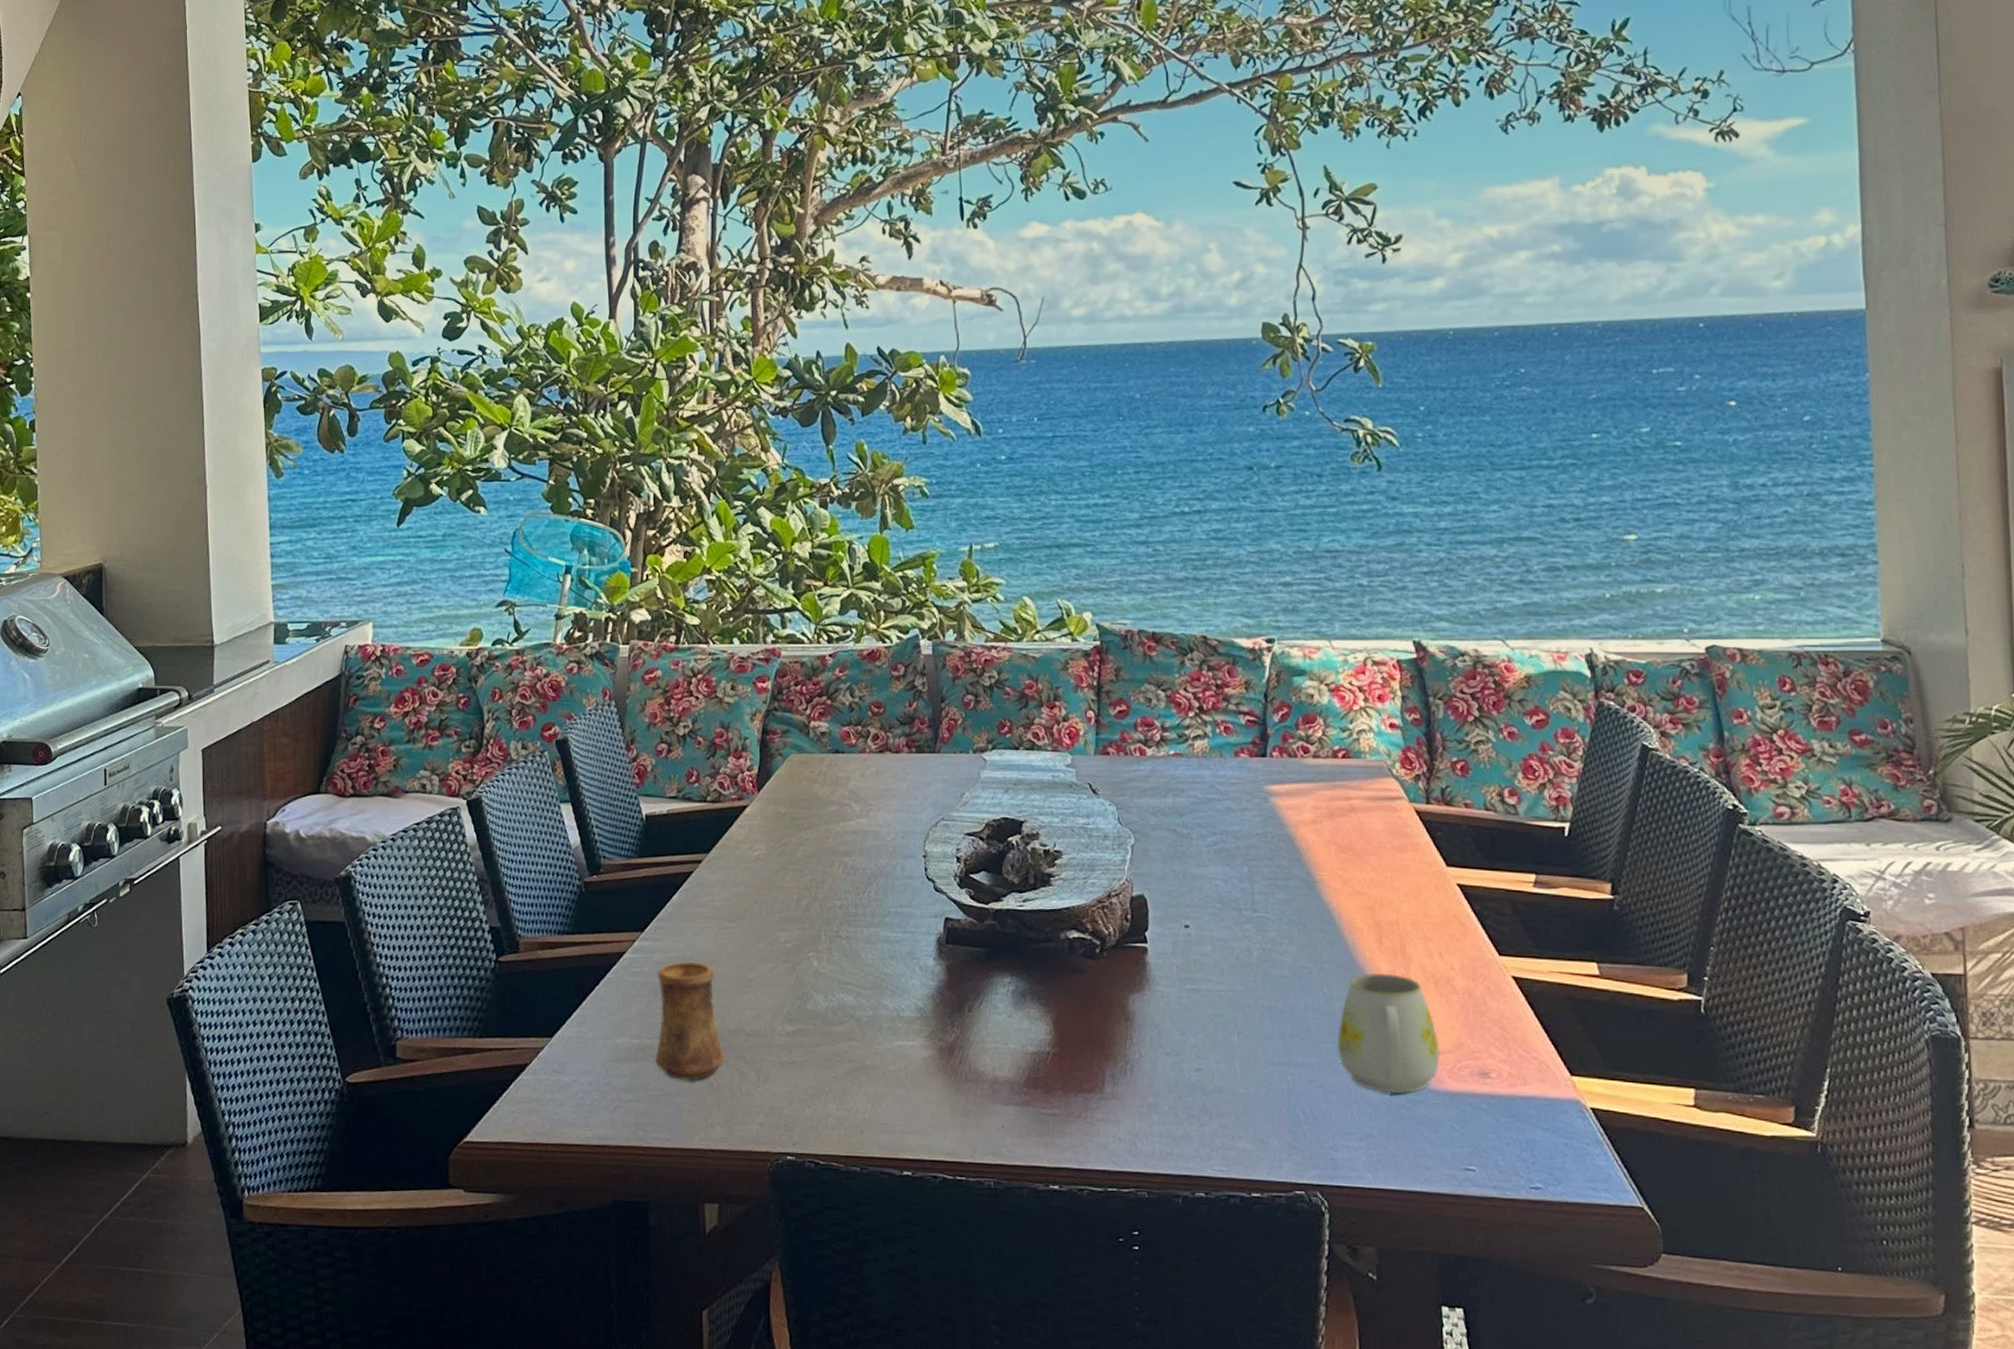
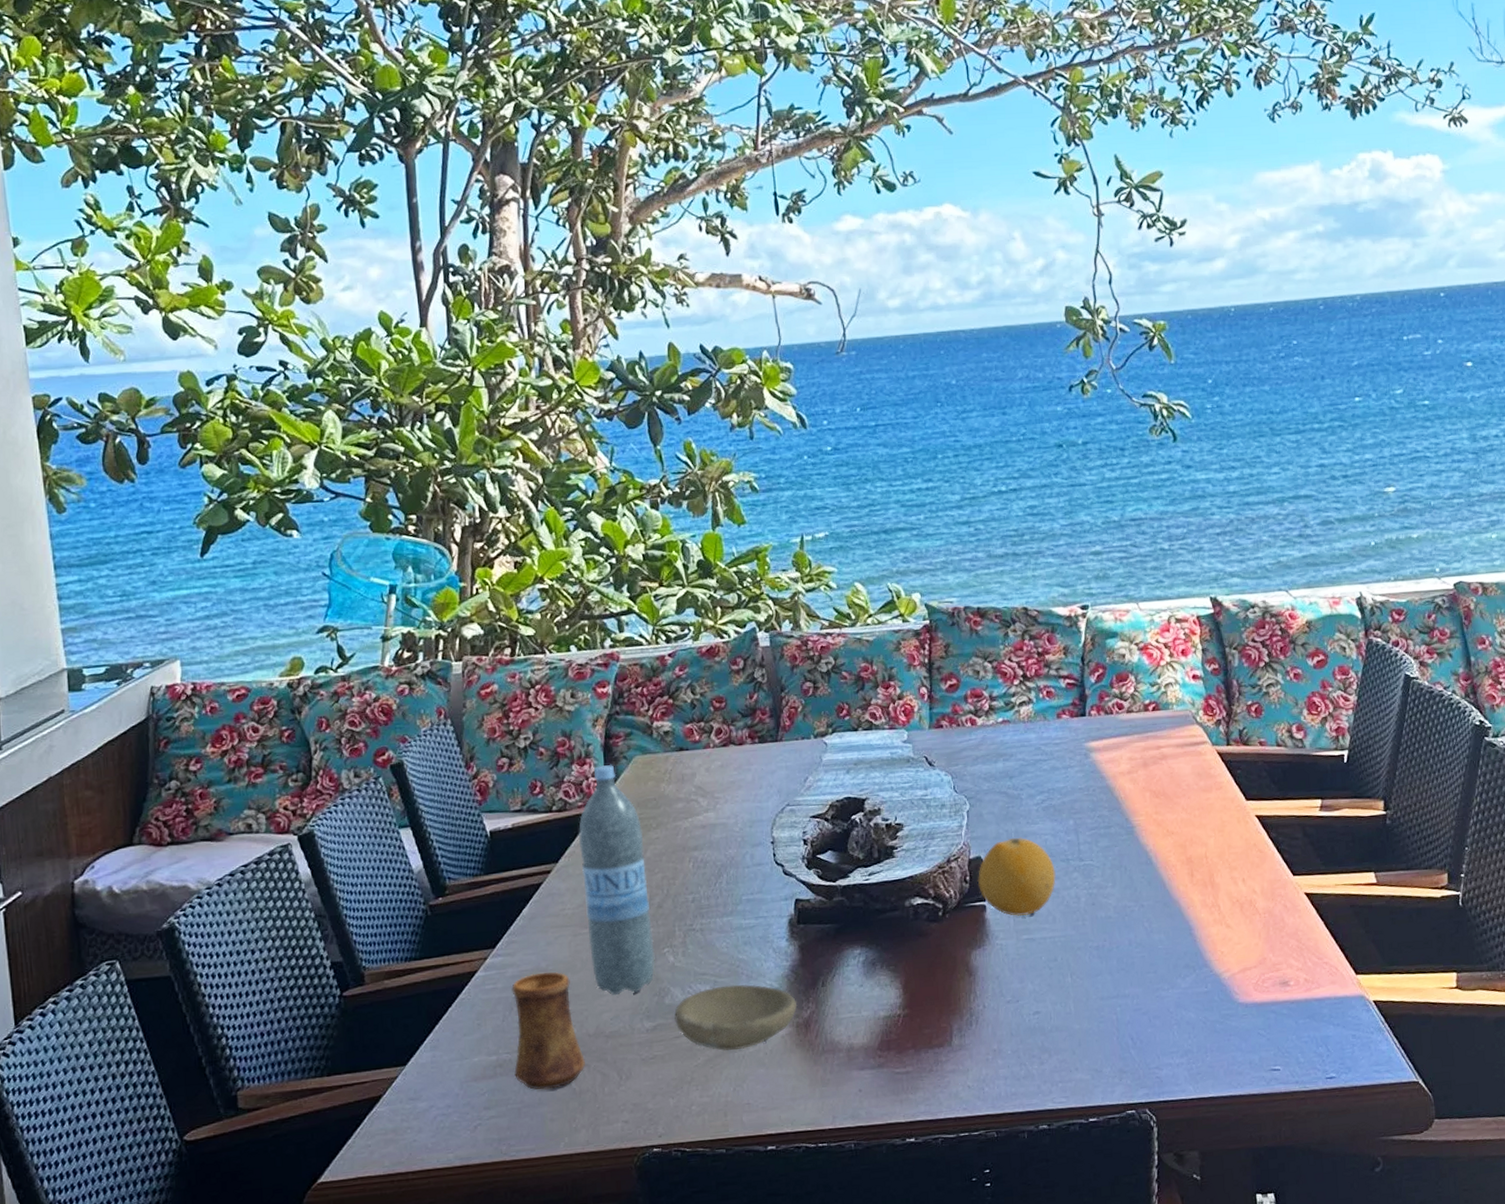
water bottle: none [730,759,799,994] -> present [578,764,655,996]
bowl: none [816,998,942,1067] -> present [674,984,798,1051]
fruit: none [1139,879,1226,964] -> present [977,837,1056,916]
mug: present [1338,972,1440,1095] -> none [1158,903,1247,1012]

